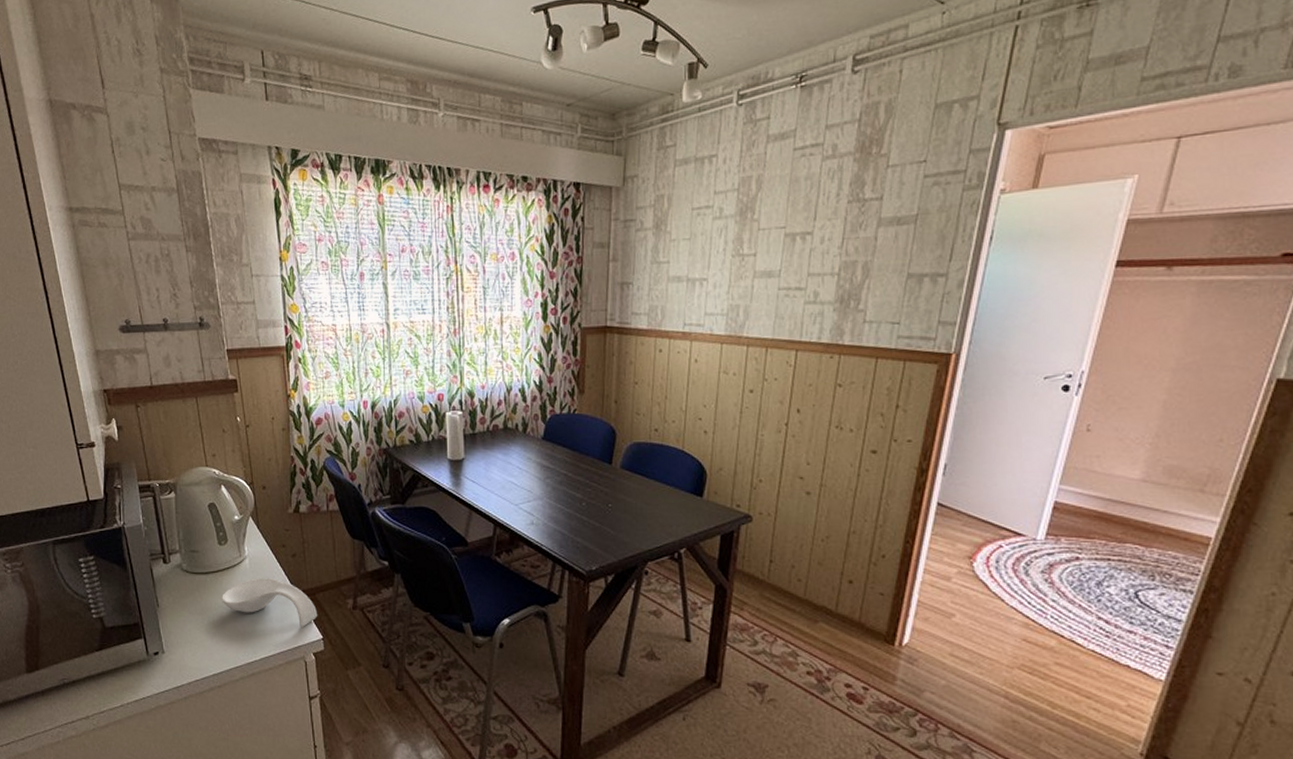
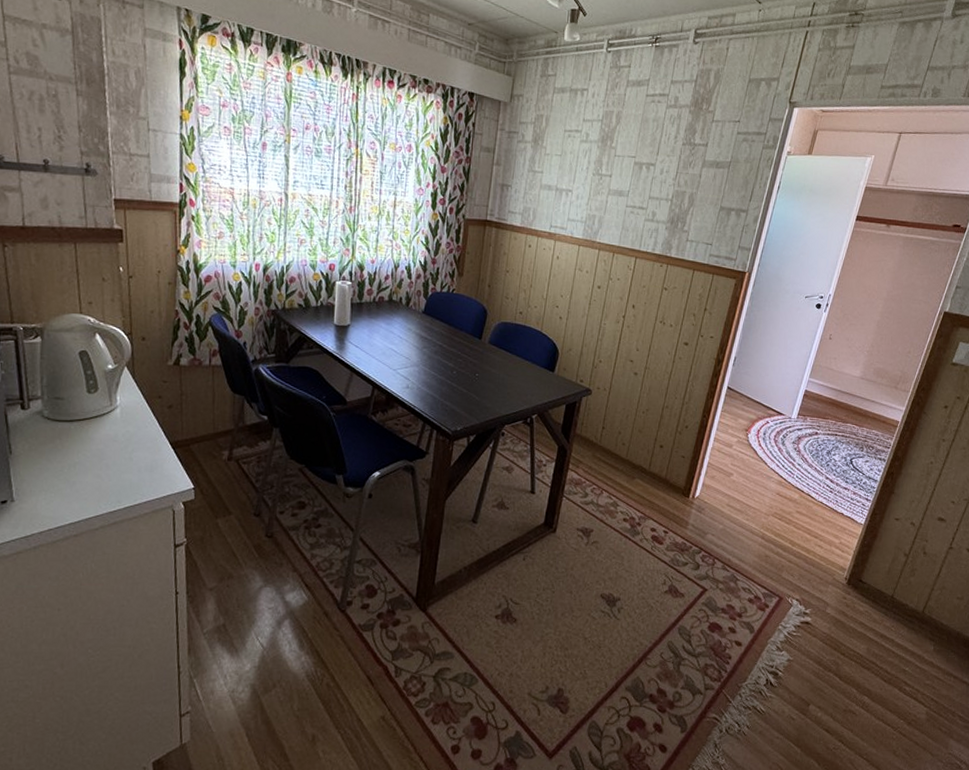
spoon rest: present [222,578,318,627] -> none [86,427,191,477]

